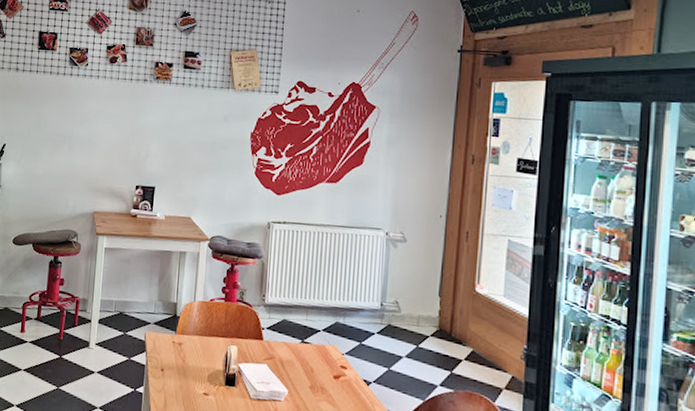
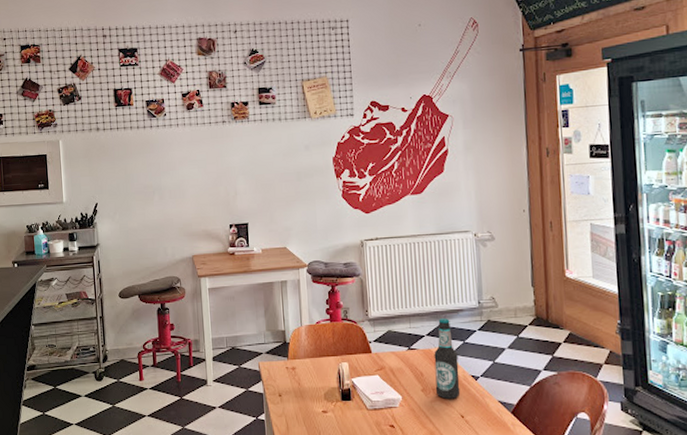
bottle: none [324,315,352,402] -> present [434,318,461,399]

